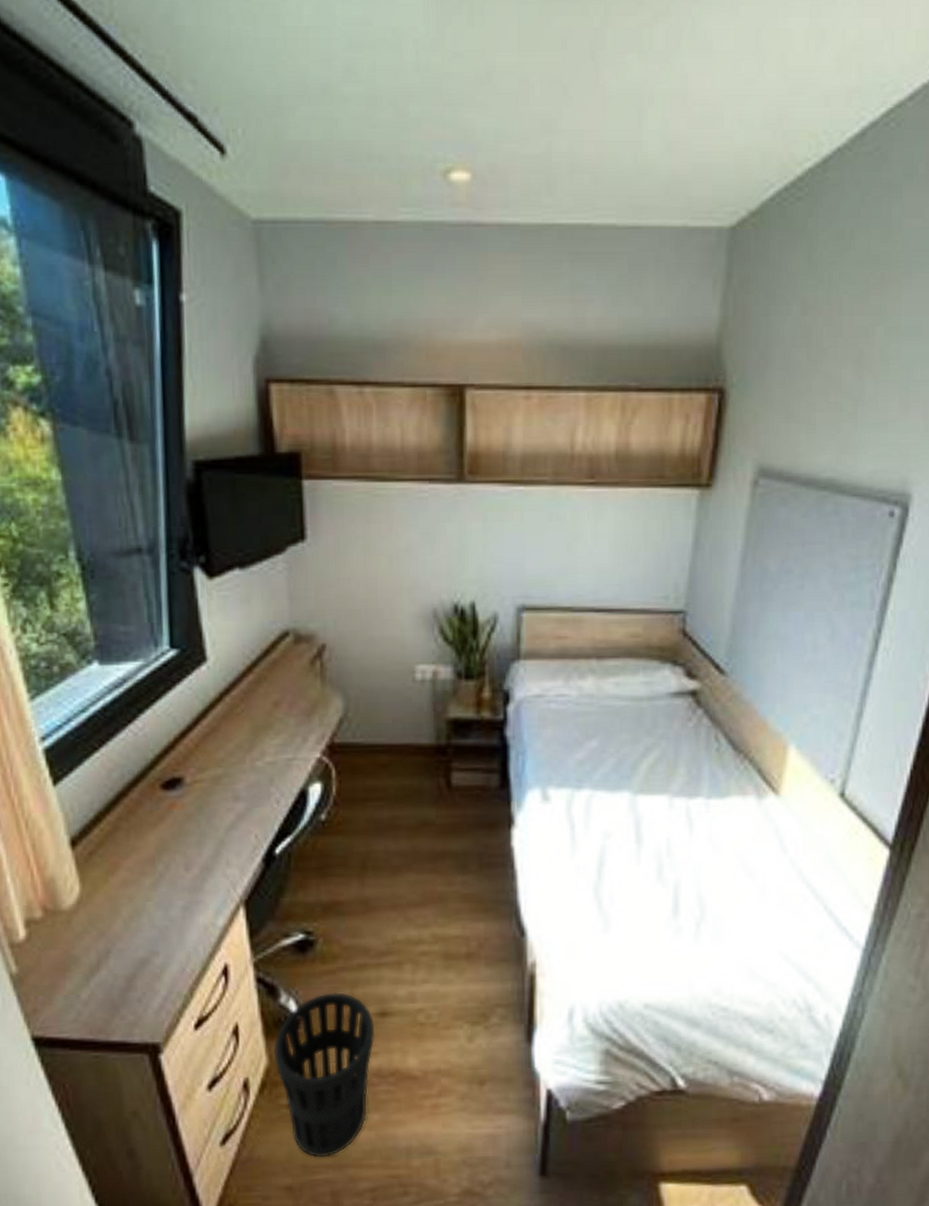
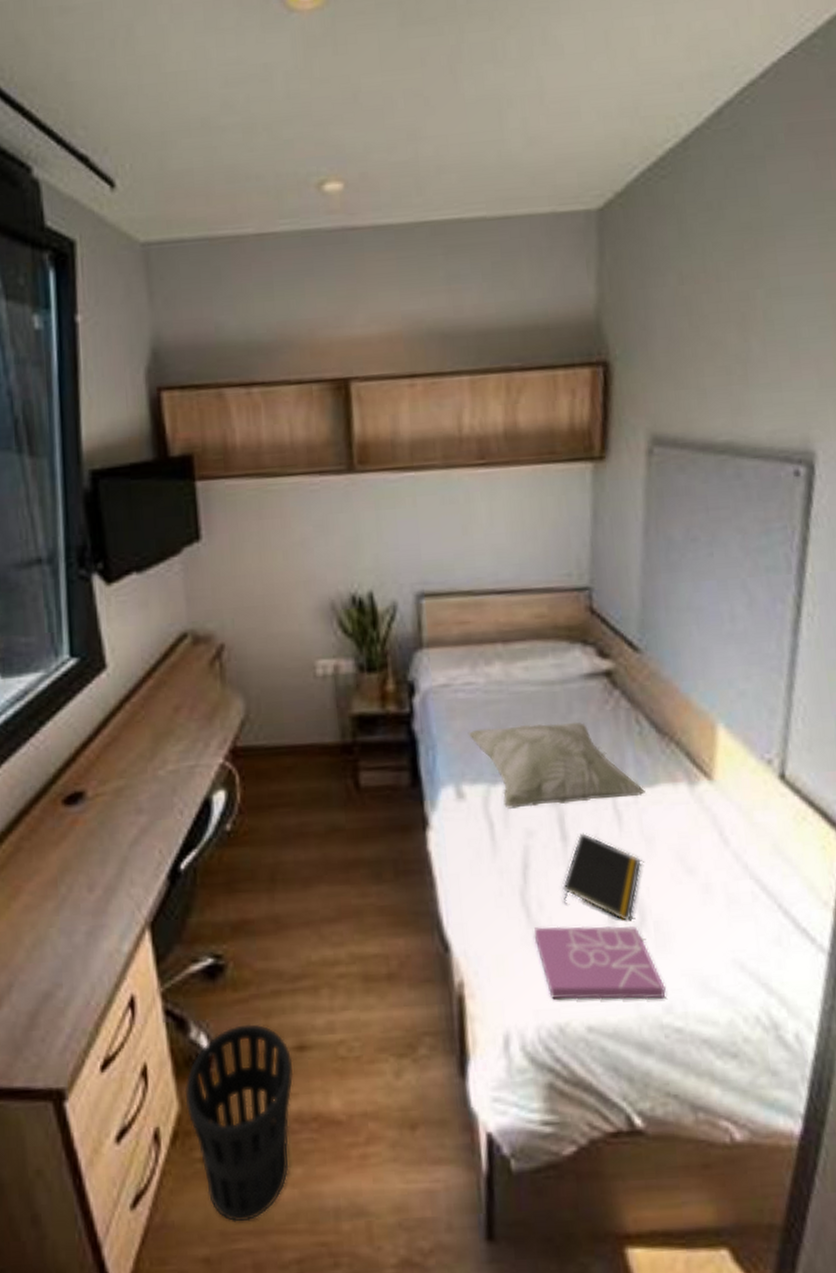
decorative pillow: none [557,736,717,812] -> present [468,722,645,809]
book: none [603,917,716,982] -> present [534,926,666,1000]
notepad: none [633,836,707,916] -> present [563,832,642,922]

